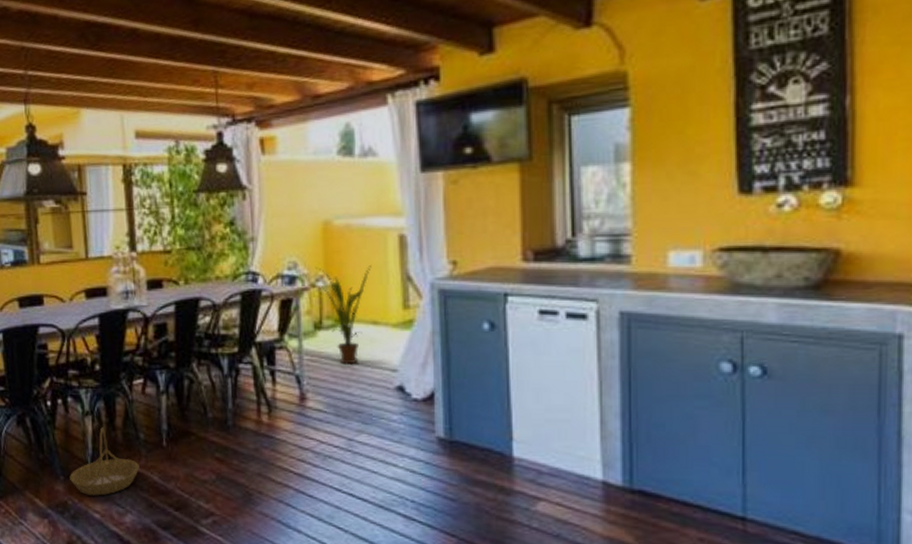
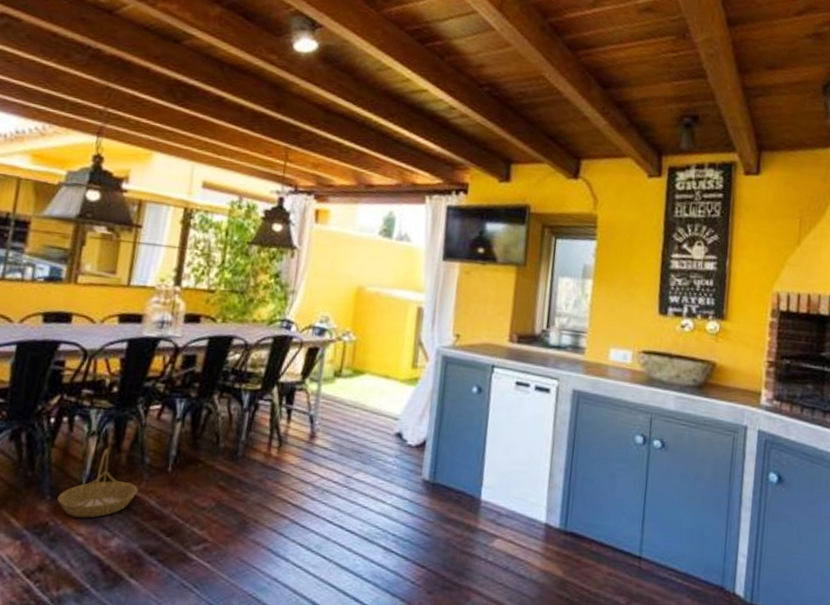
house plant: present [315,266,372,365] -> none [344,324,392,411]

